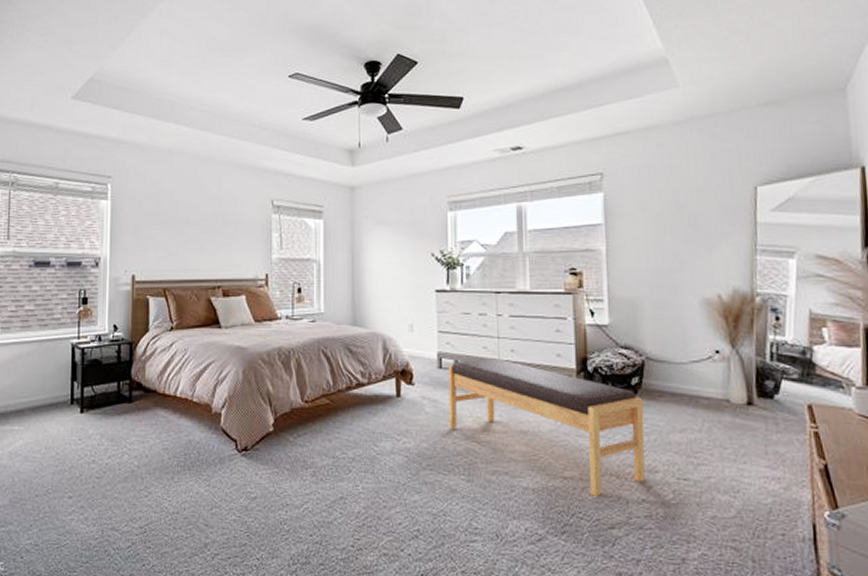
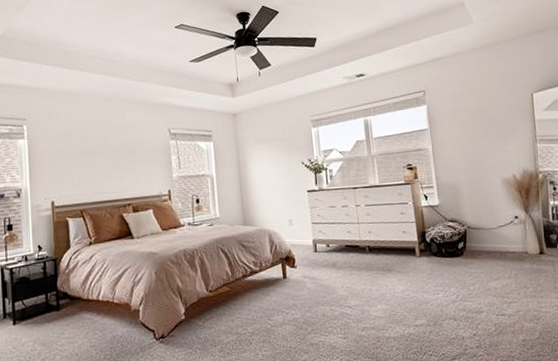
bench: present [448,358,646,496] -> none [322,239,475,337]

